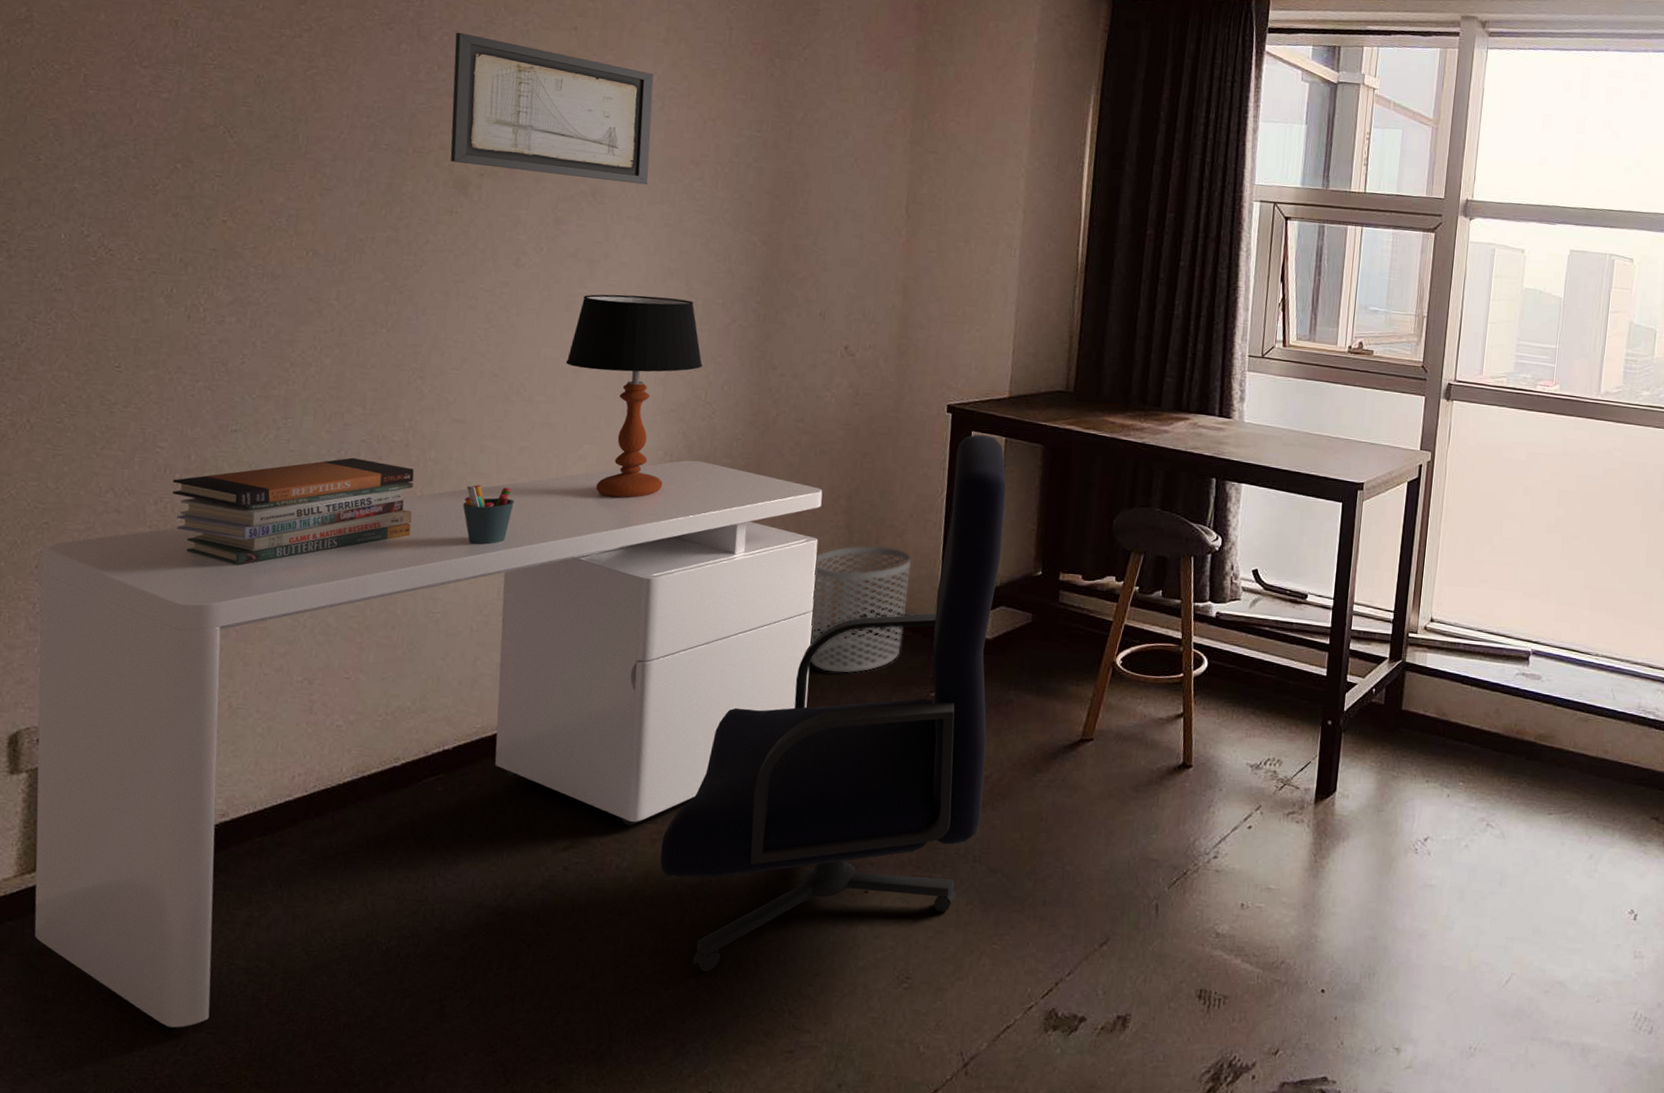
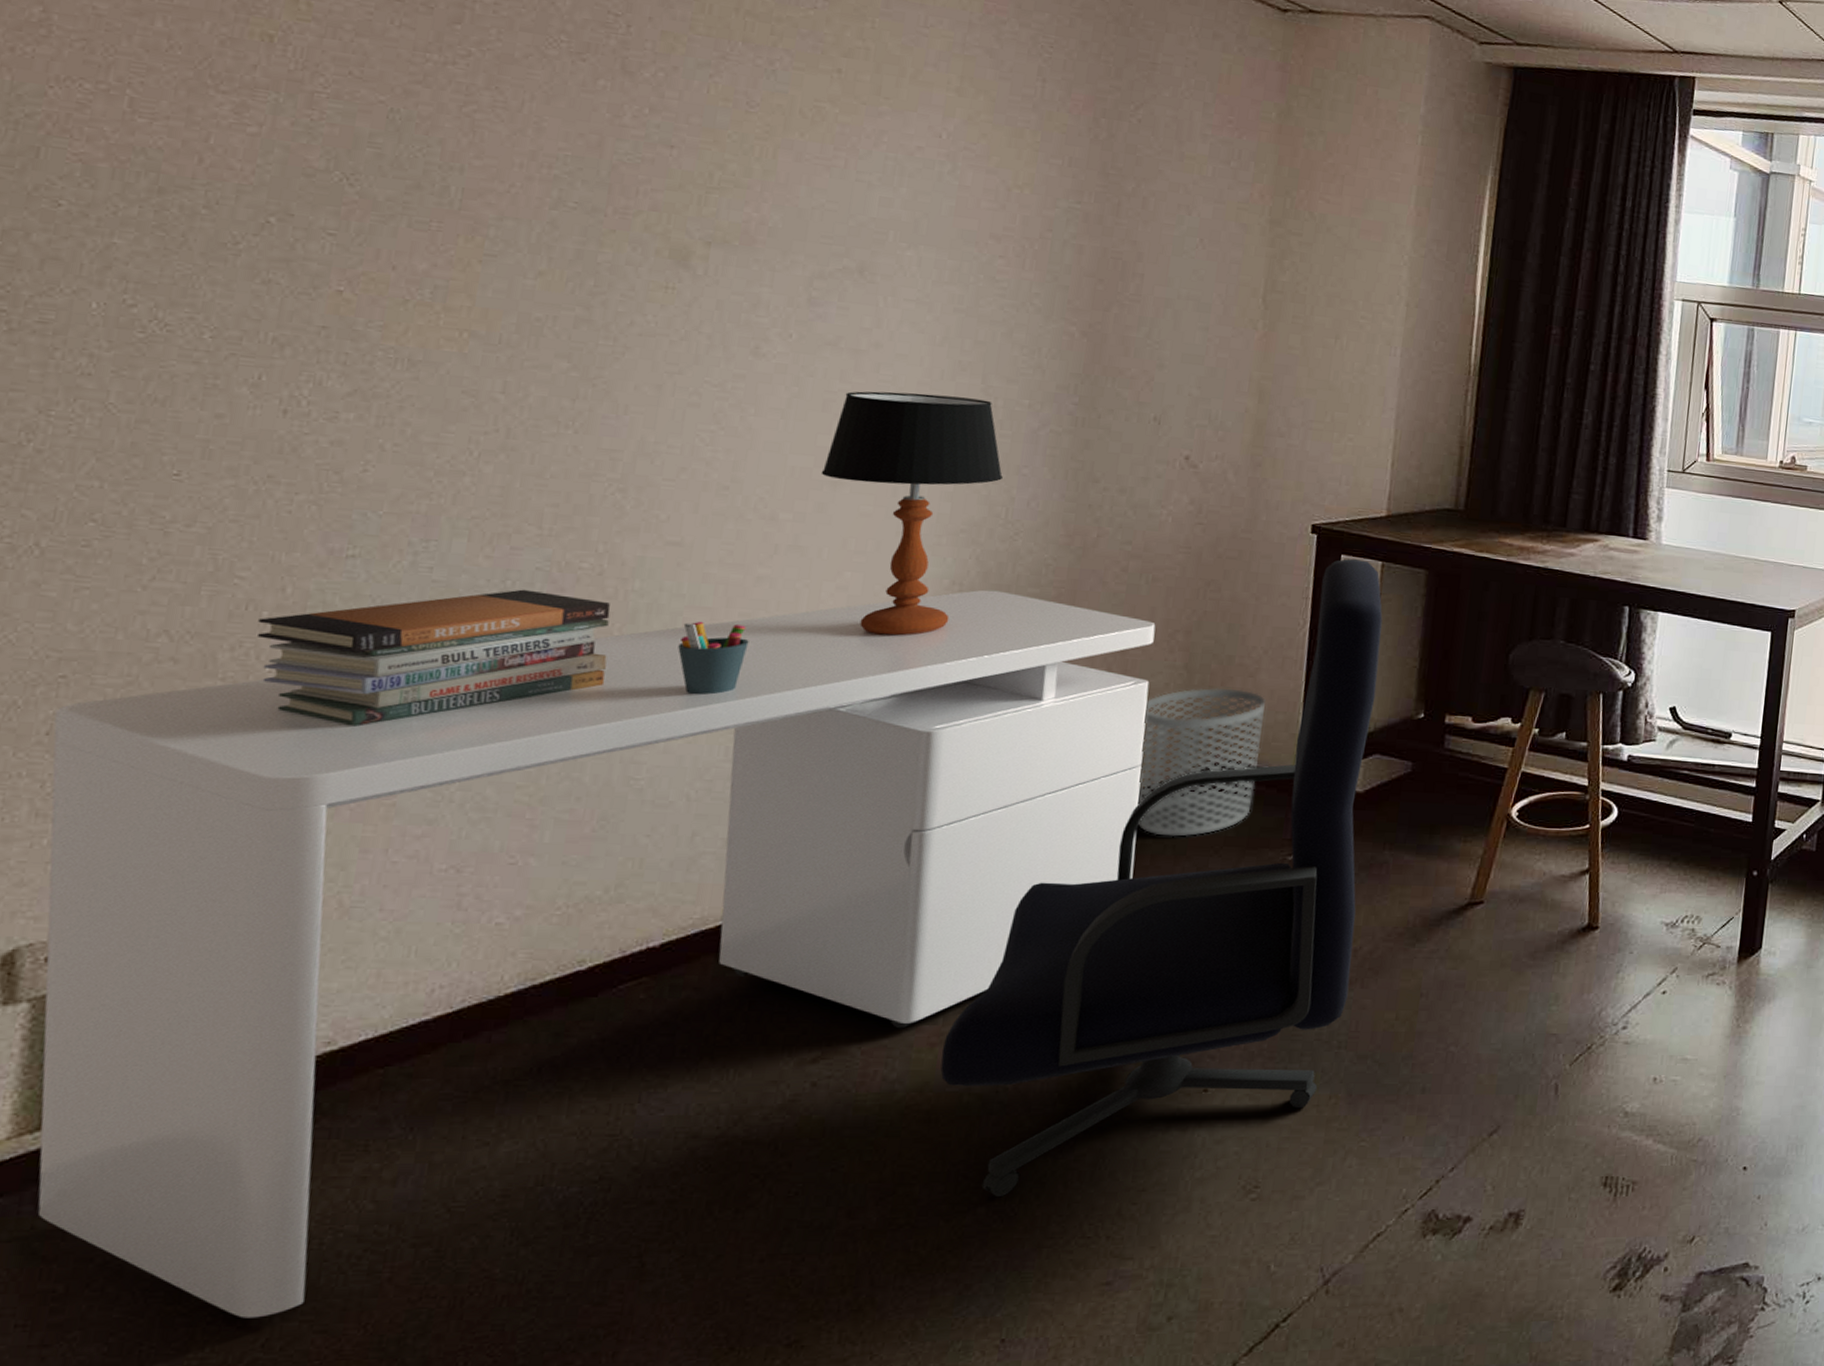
wall art: present [450,32,654,185] -> none [665,68,942,262]

